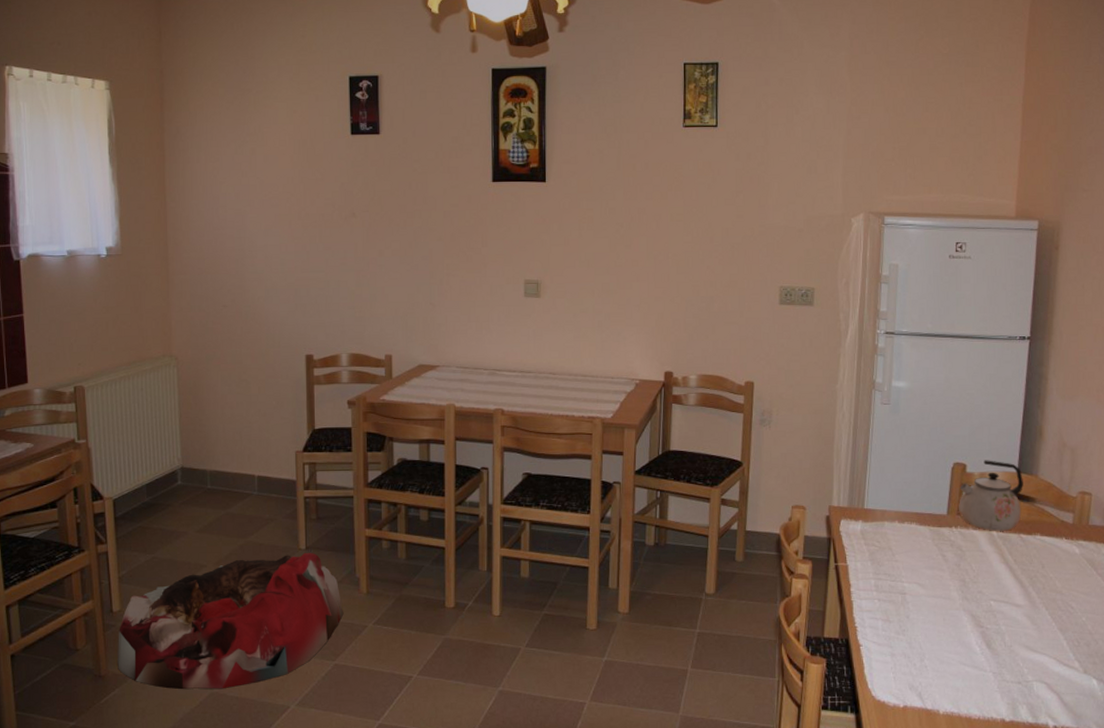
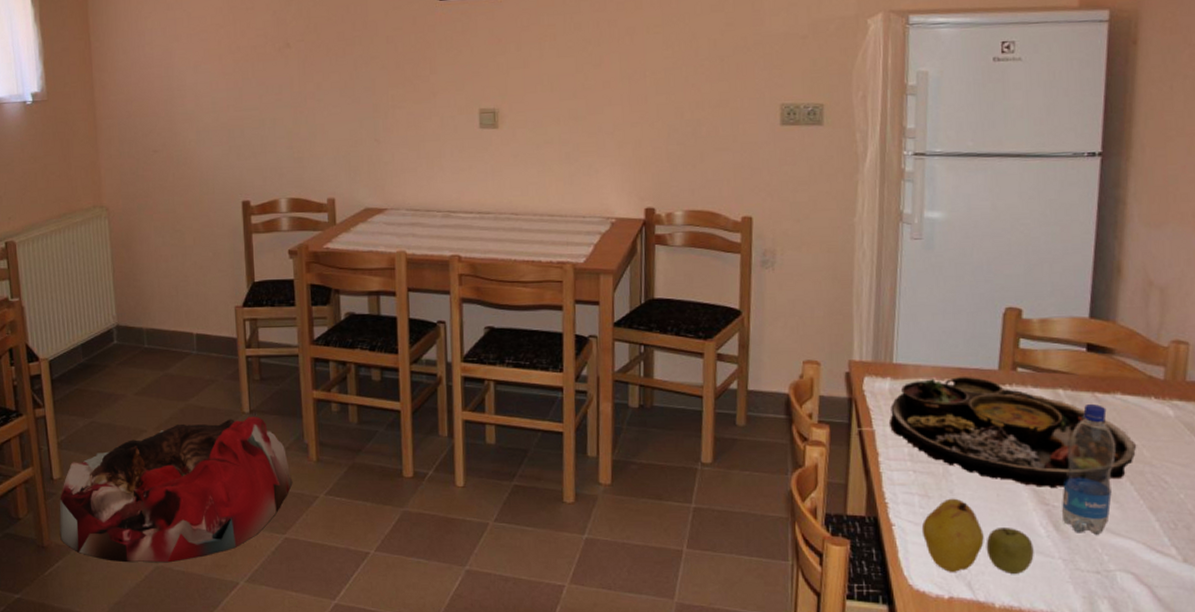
food platter: none [859,519,1051,613] -> present [888,376,1137,487]
fruit: none [883,622,932,685] -> present [921,498,984,572]
fruit: none [933,647,971,685] -> present [986,528,1034,574]
kettle: present [959,460,1023,531] -> none [1013,303,1097,389]
bottle: none [992,543,1035,652] -> present [1061,403,1116,535]

